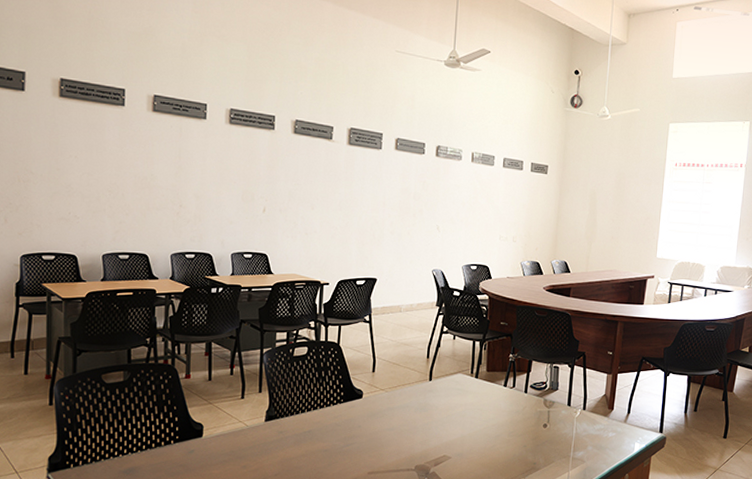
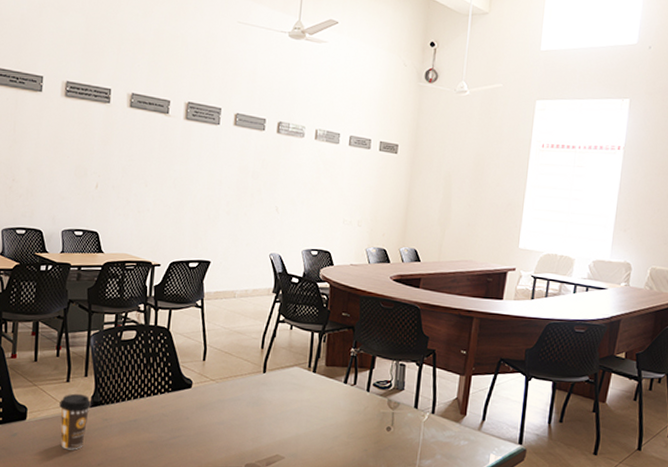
coffee cup: none [235,409,267,463] -> present [59,393,92,450]

